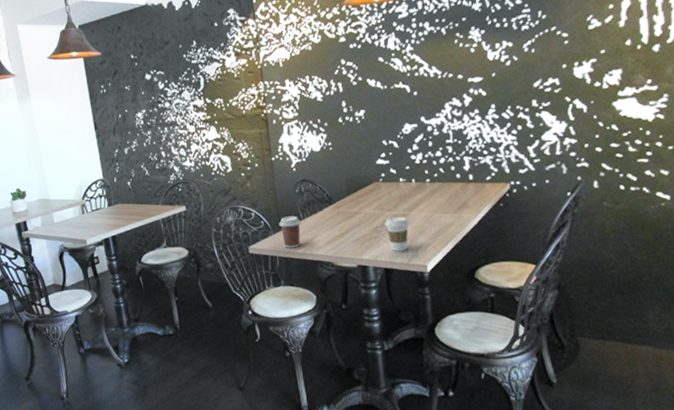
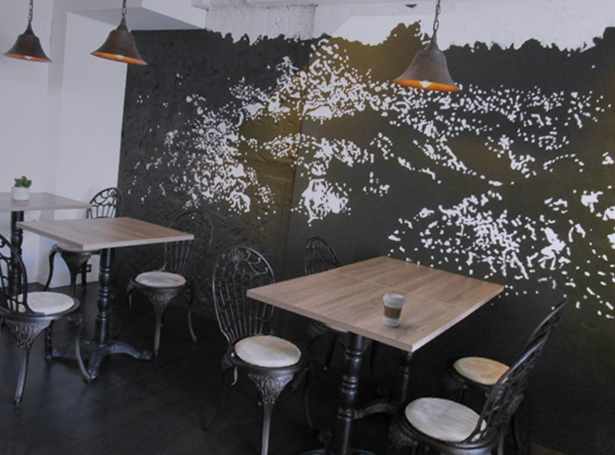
coffee cup: present [279,215,301,249] -> none [282,268,304,301]

